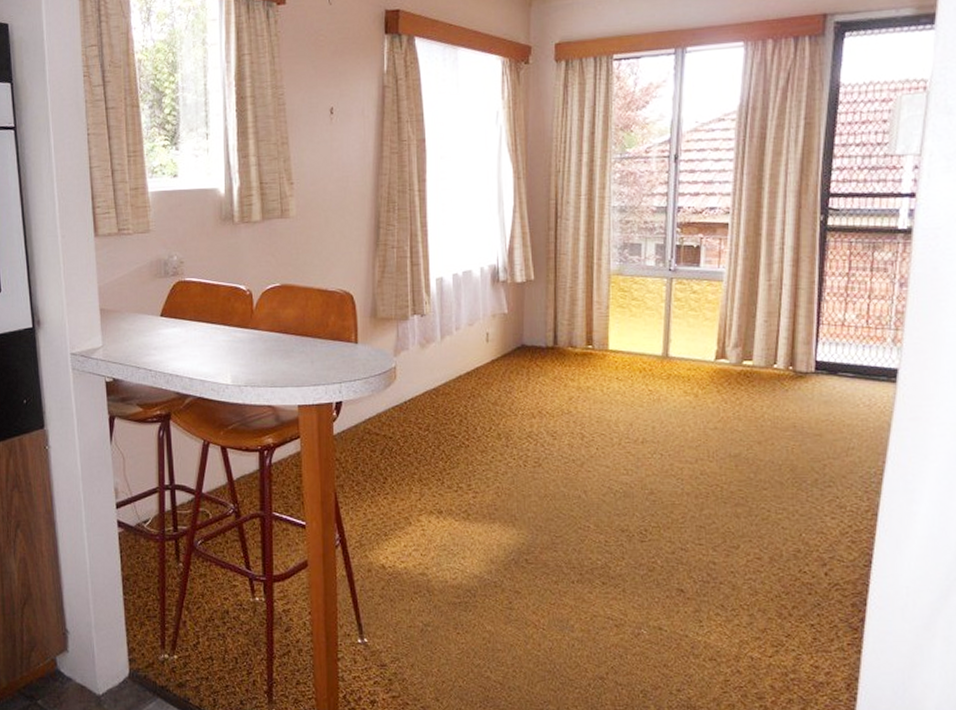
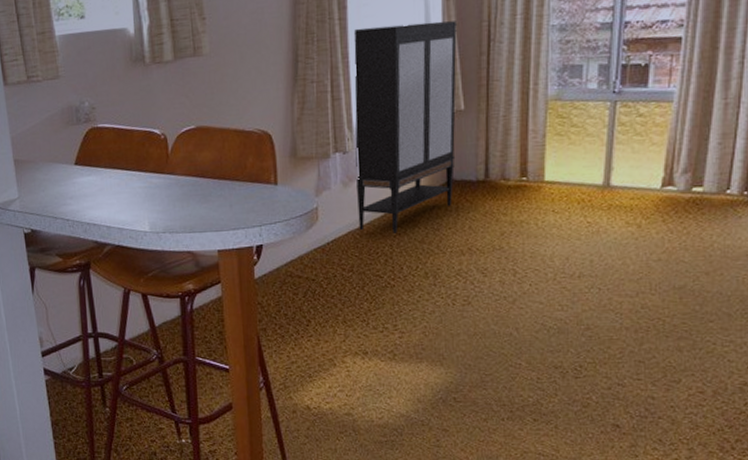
storage cabinet: none [432,197,528,395] -> present [353,21,458,234]

